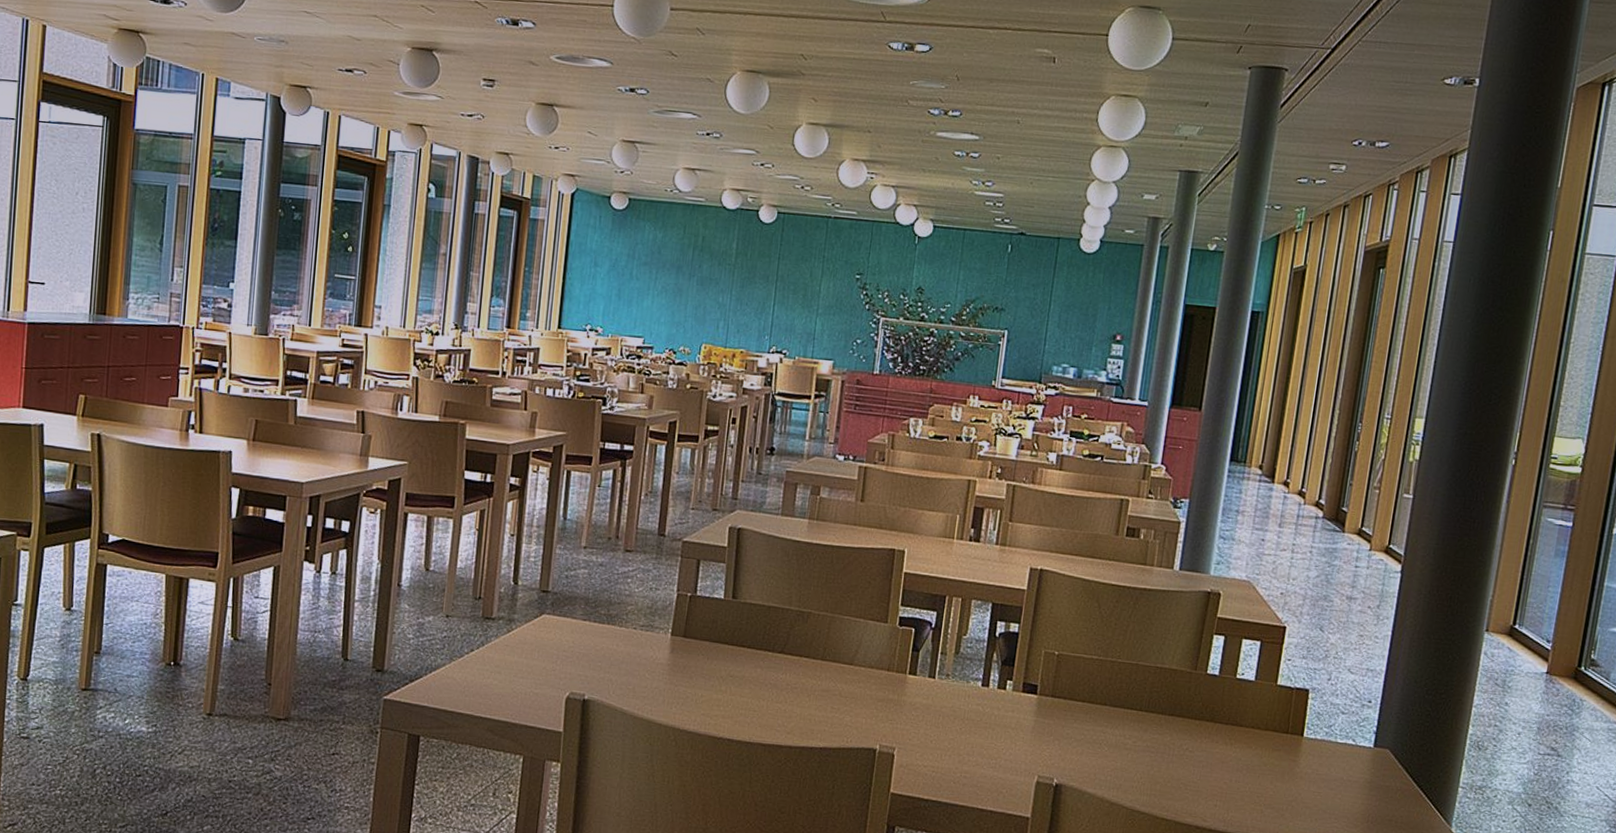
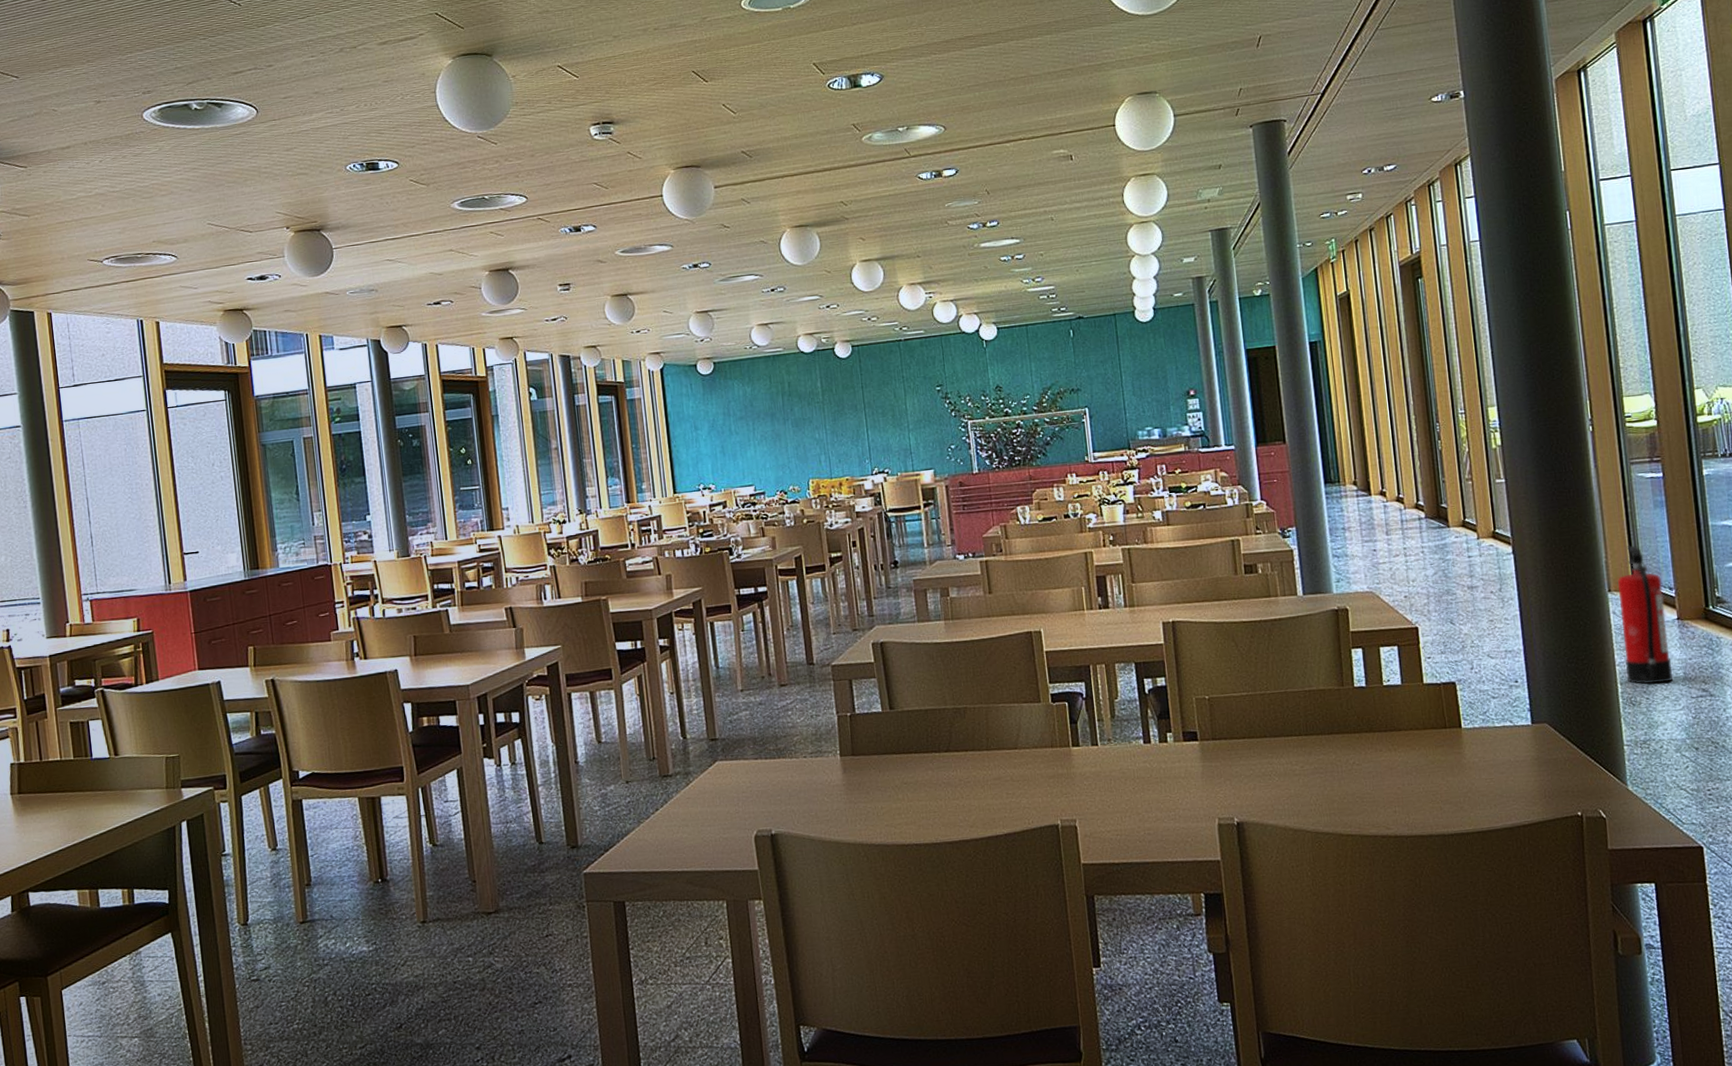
fire extinguisher: none [1480,589,1542,734] -> present [1618,545,1673,685]

